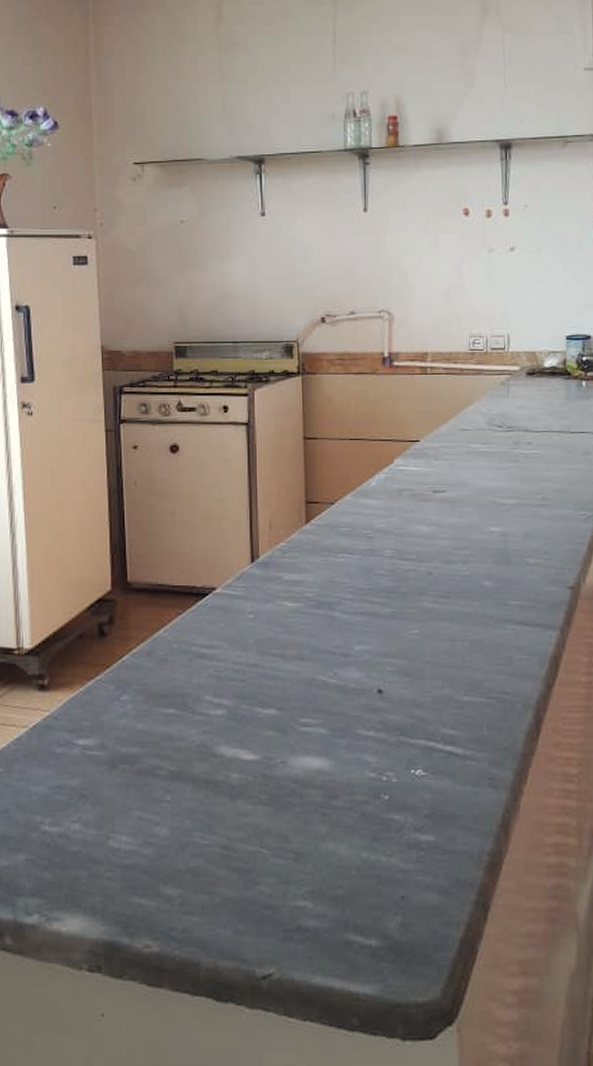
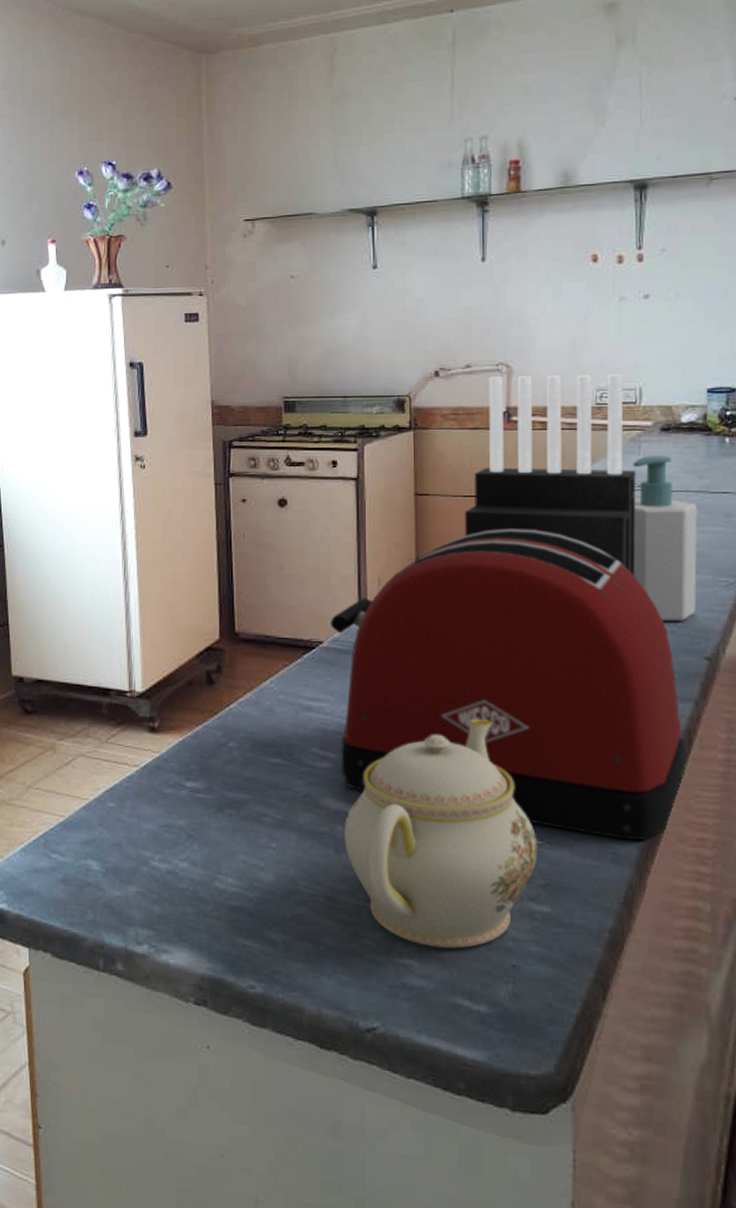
toaster: none [223,470,554,764] -> present [330,529,686,840]
teapot: none [238,656,423,886] -> present [343,718,538,949]
knife block: none [351,322,507,513] -> present [465,374,636,576]
soap bottle: none [502,398,560,554] -> present [632,455,698,621]

